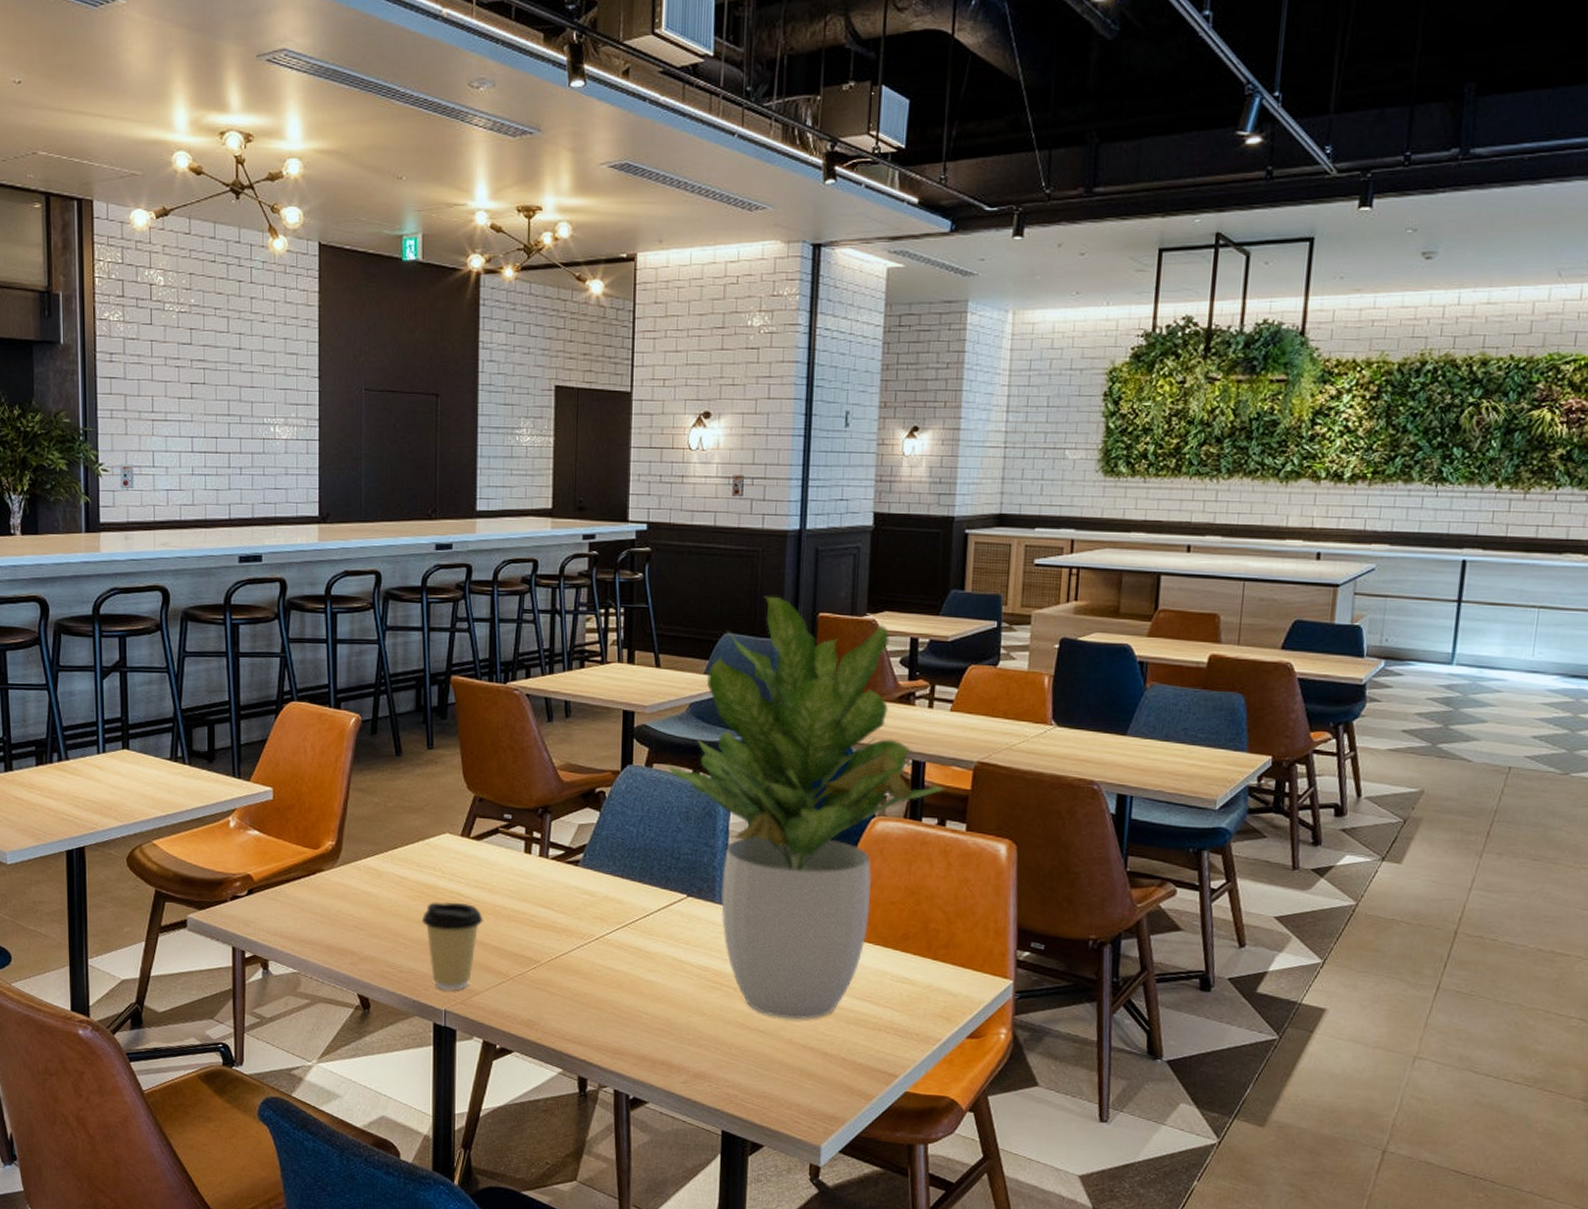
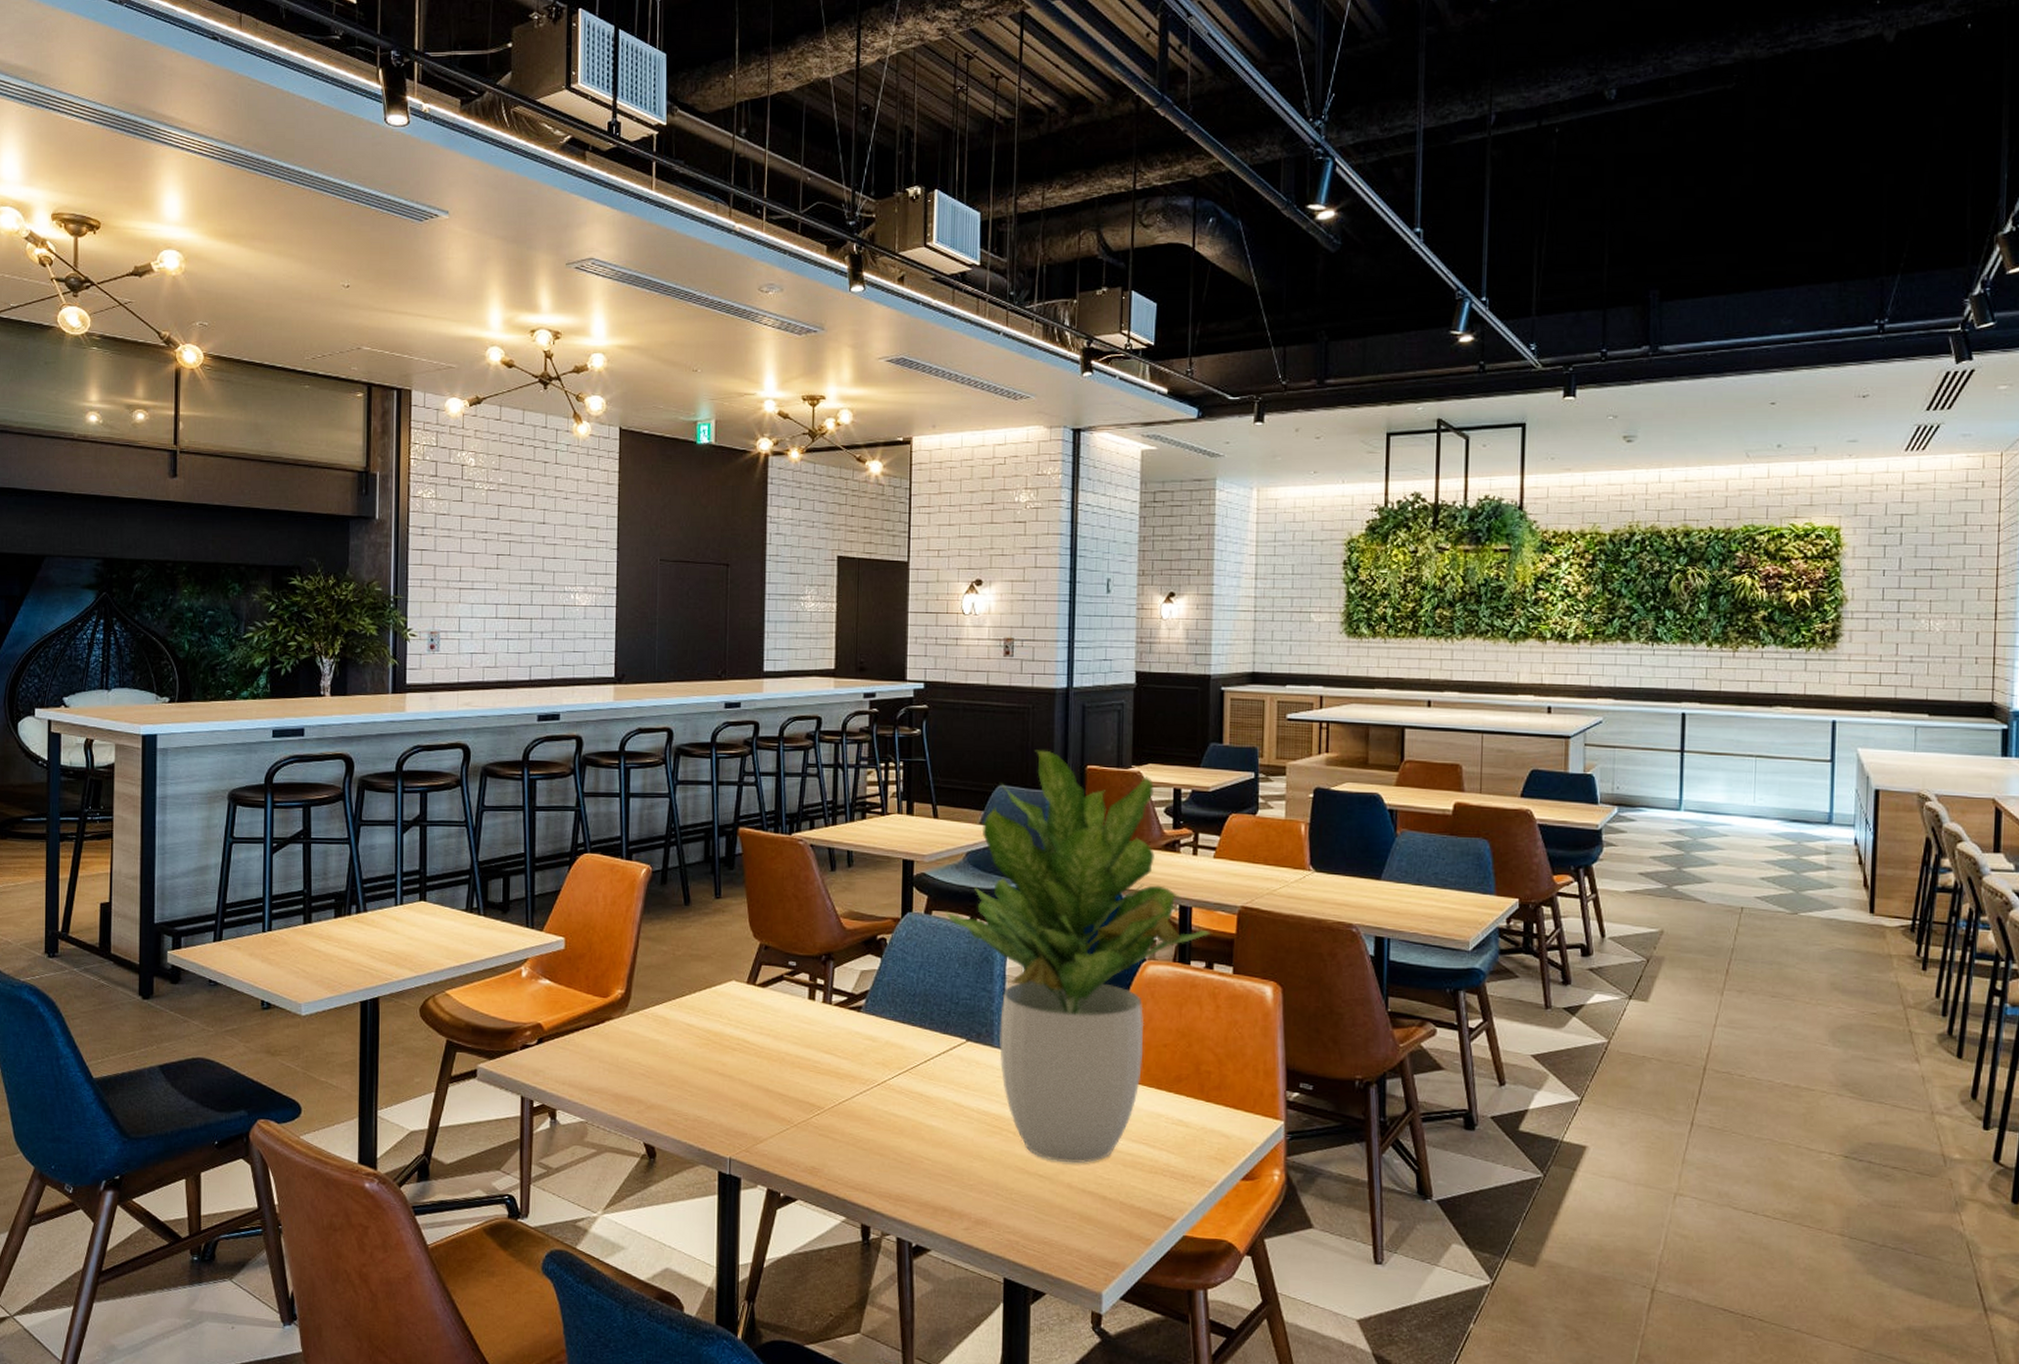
coffee cup: present [421,901,483,991] -> none [707,1048,768,1138]

